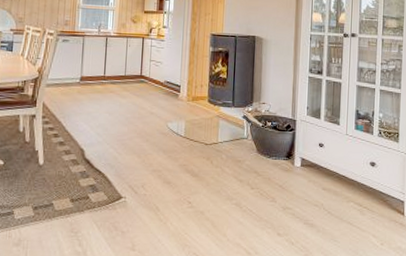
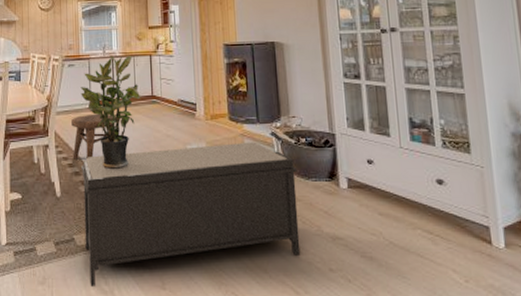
stool: none [58,88,105,130] -> present [71,114,117,160]
bench: none [63,123,262,248] -> present [81,142,301,286]
potted plant: none [72,35,130,141] -> present [80,55,140,169]

